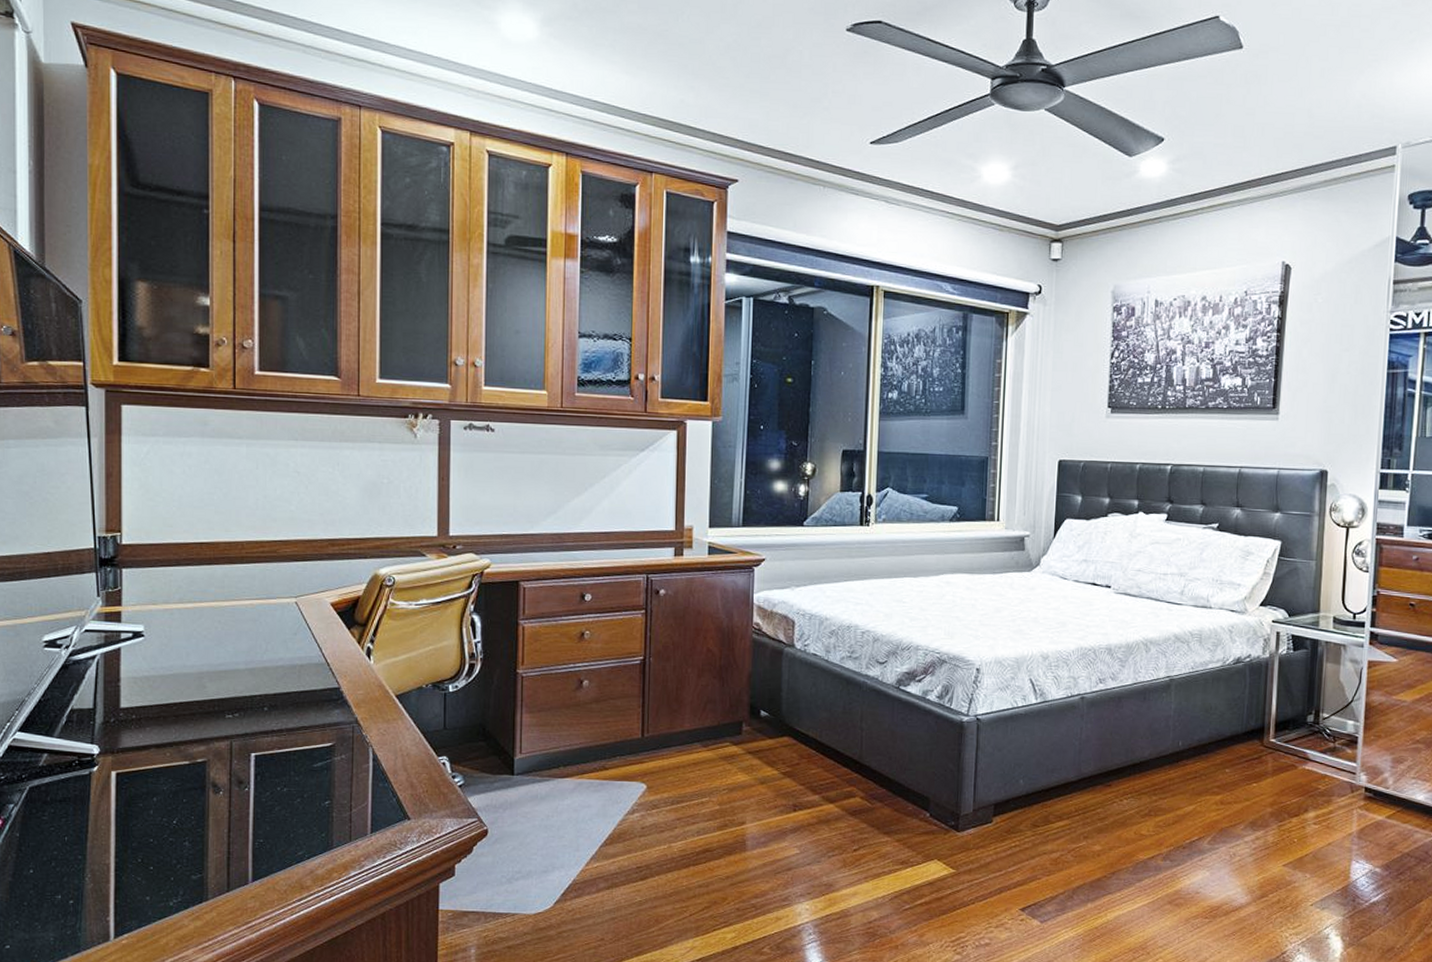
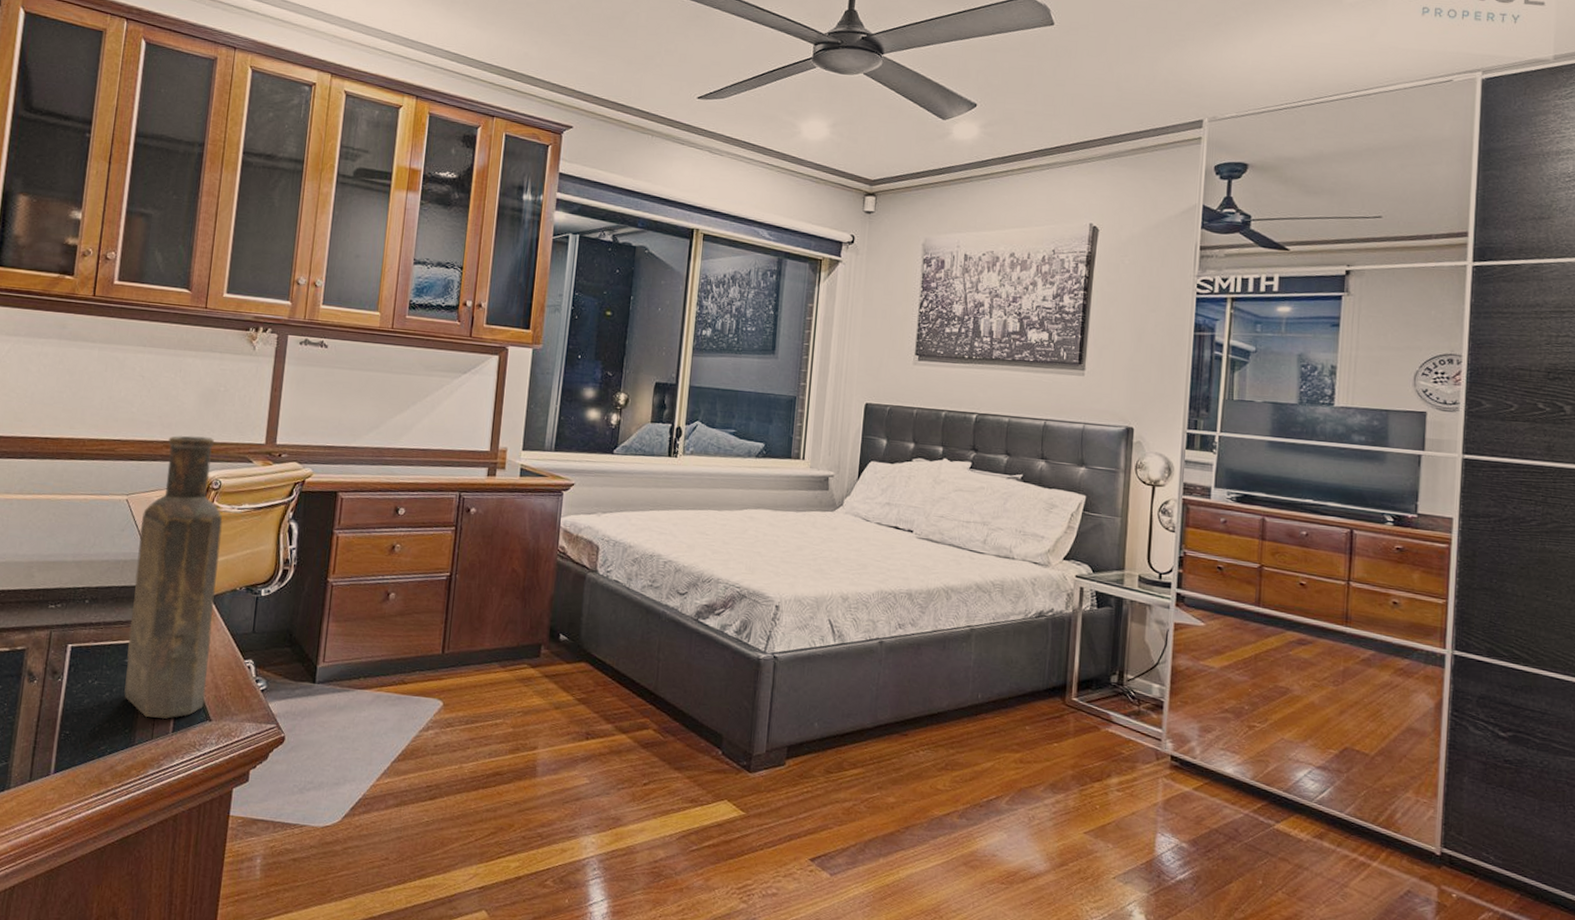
bottle: none [313,531,401,821] -> present [124,436,223,719]

